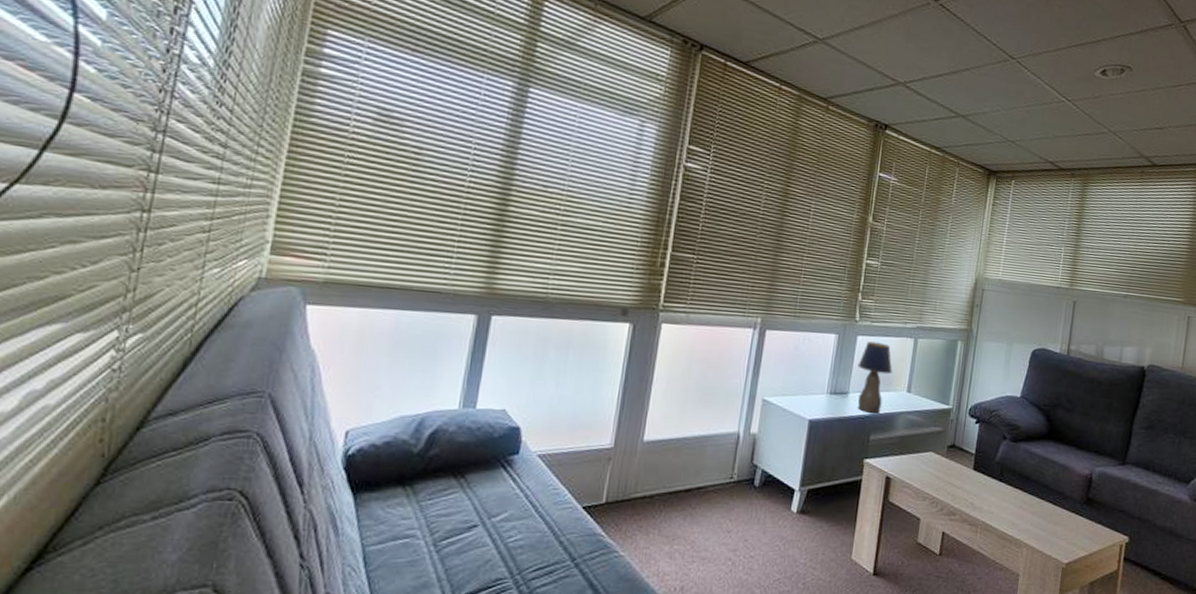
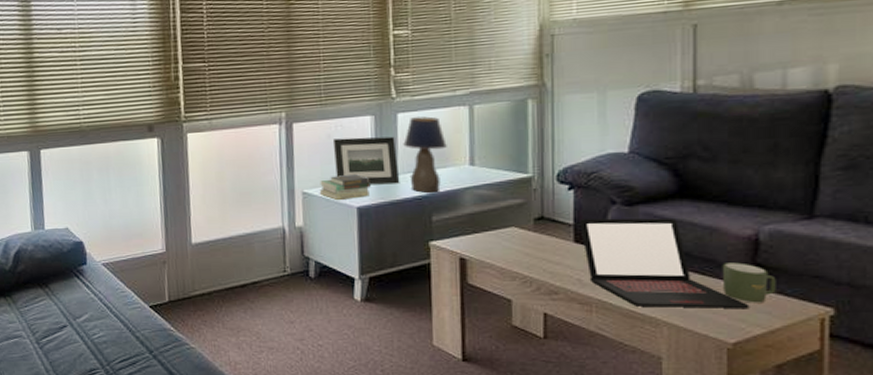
books: none [779,386,825,411] -> present [320,173,371,200]
picture frame: none [796,351,852,402] -> present [332,136,400,185]
laptop: none [979,450,1080,535] -> present [579,218,750,309]
mug: none [1065,496,1098,530] -> present [722,262,776,303]

